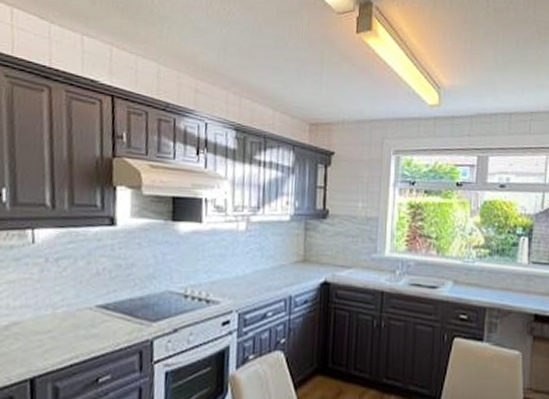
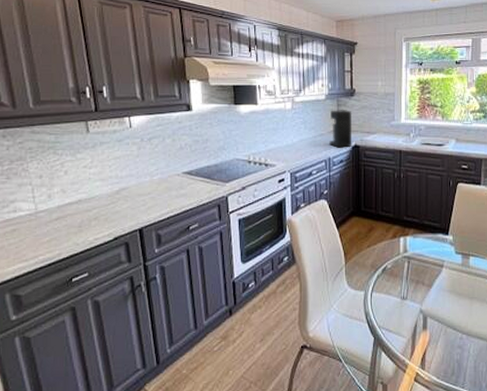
coffee maker: none [291,235,324,284] -> present [329,110,352,148]

